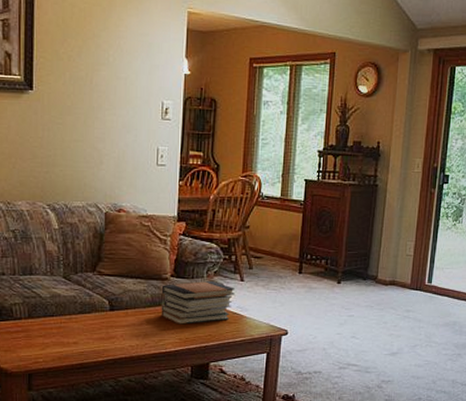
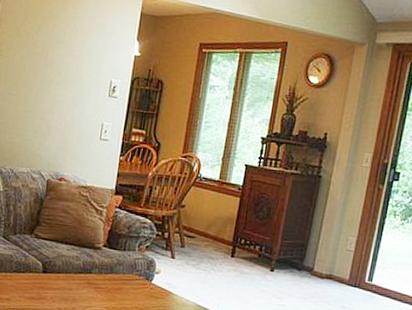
book stack: present [161,281,235,325] -> none [90,253,165,295]

